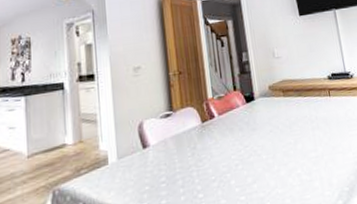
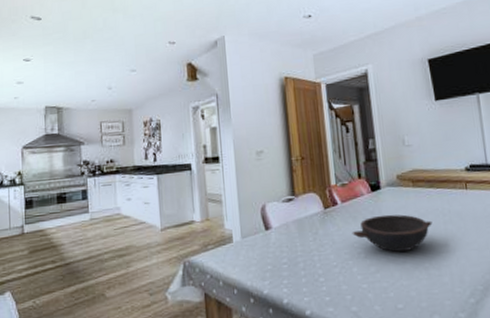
bowl: none [229,123,302,161] -> present [352,214,433,253]

